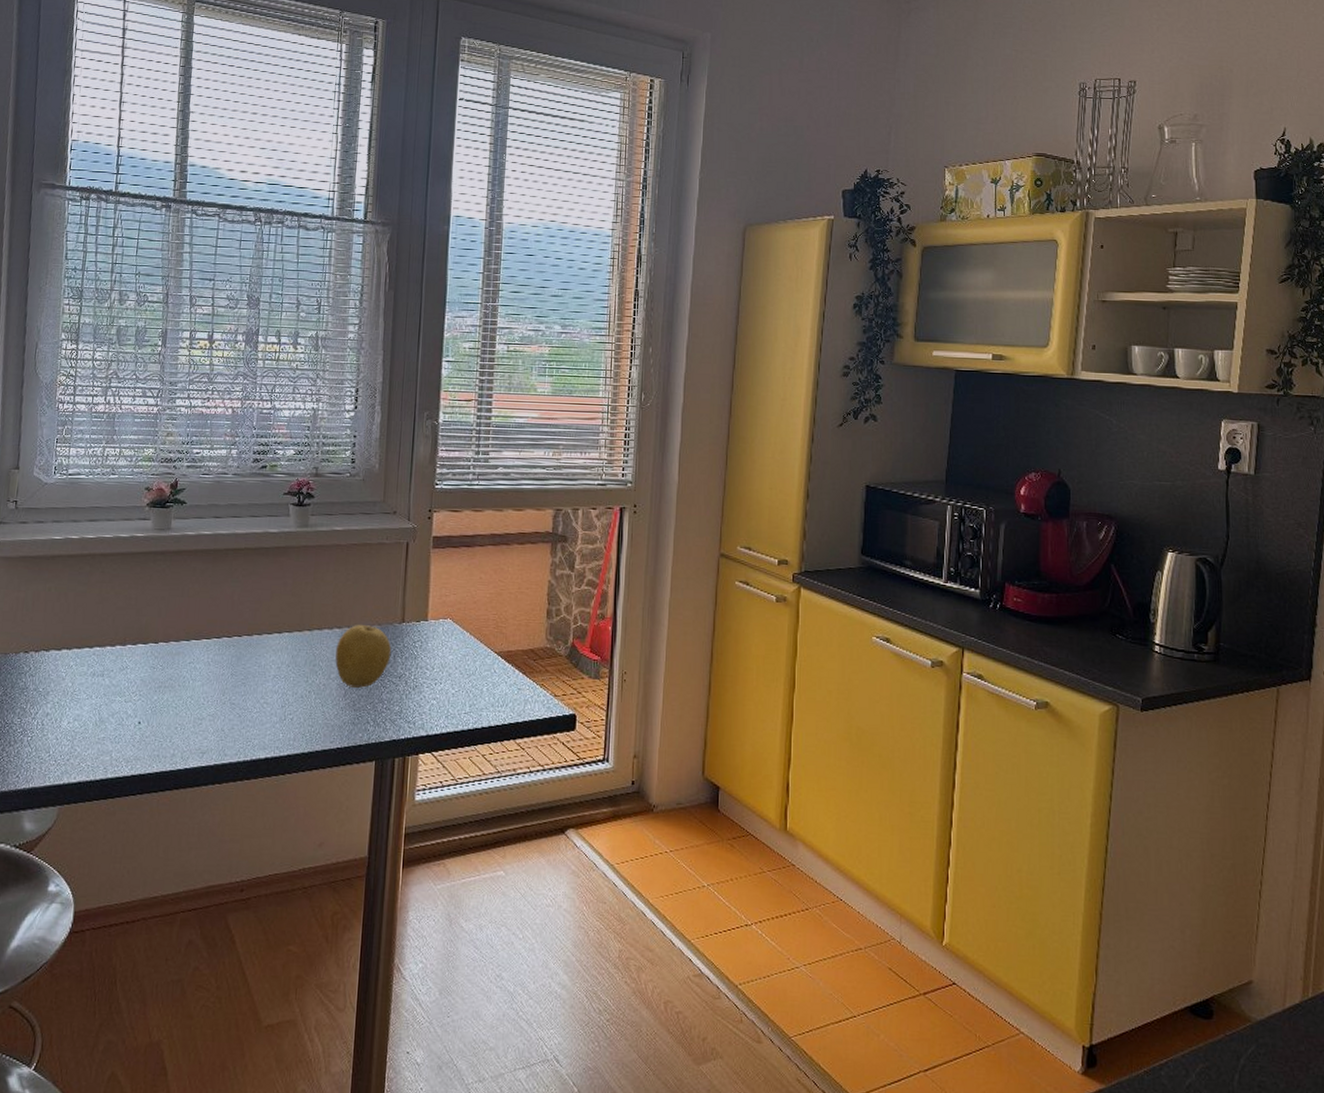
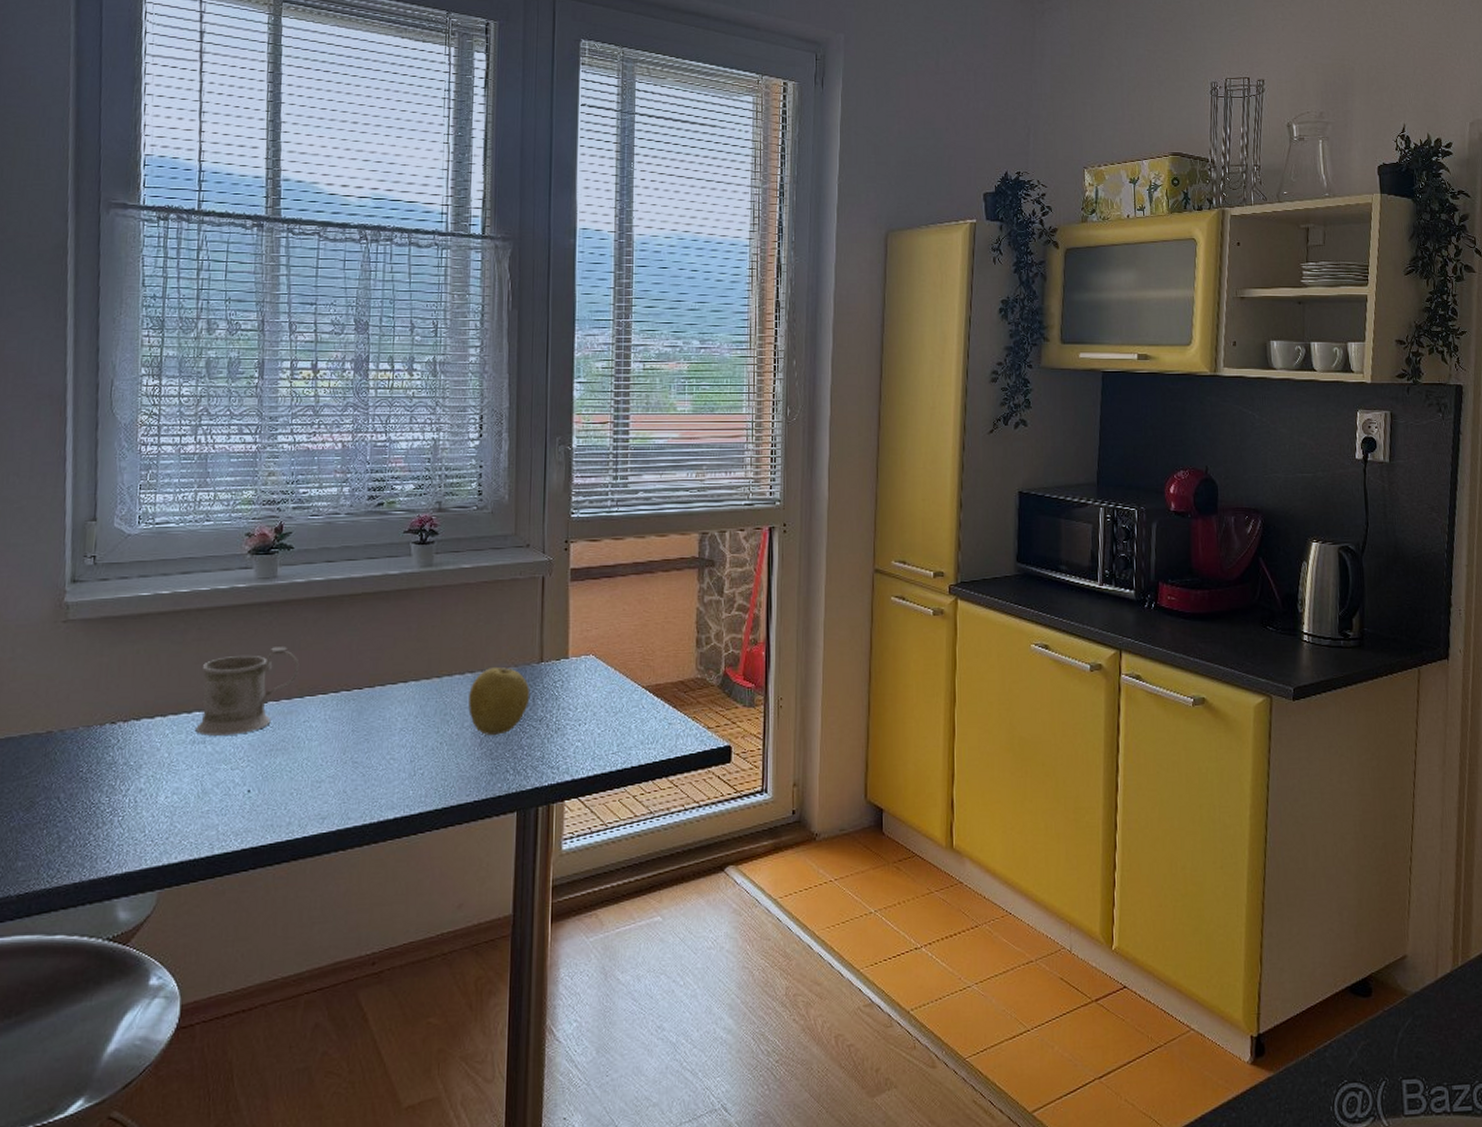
mug: none [96,593,188,671] -> present [196,647,300,736]

